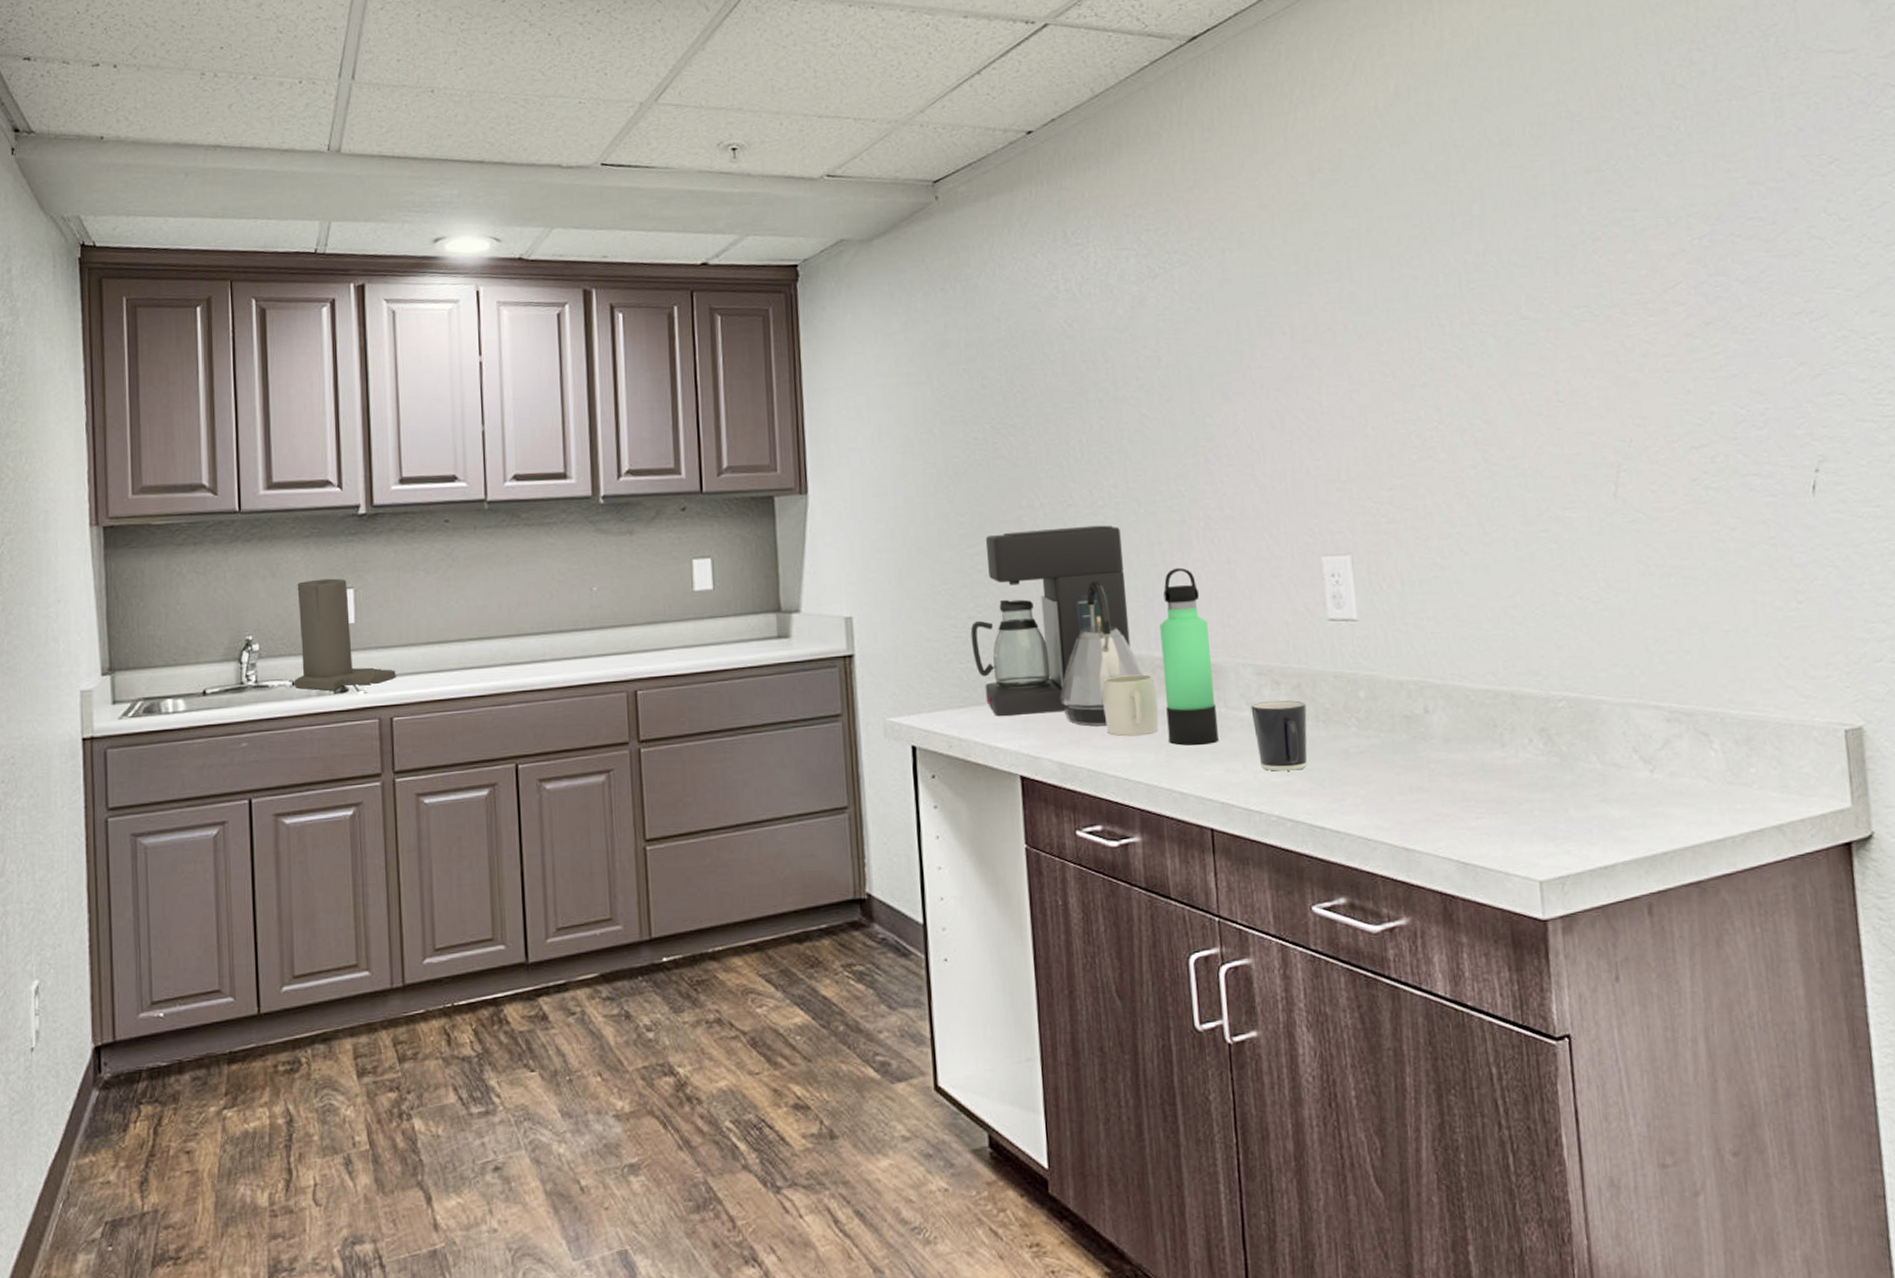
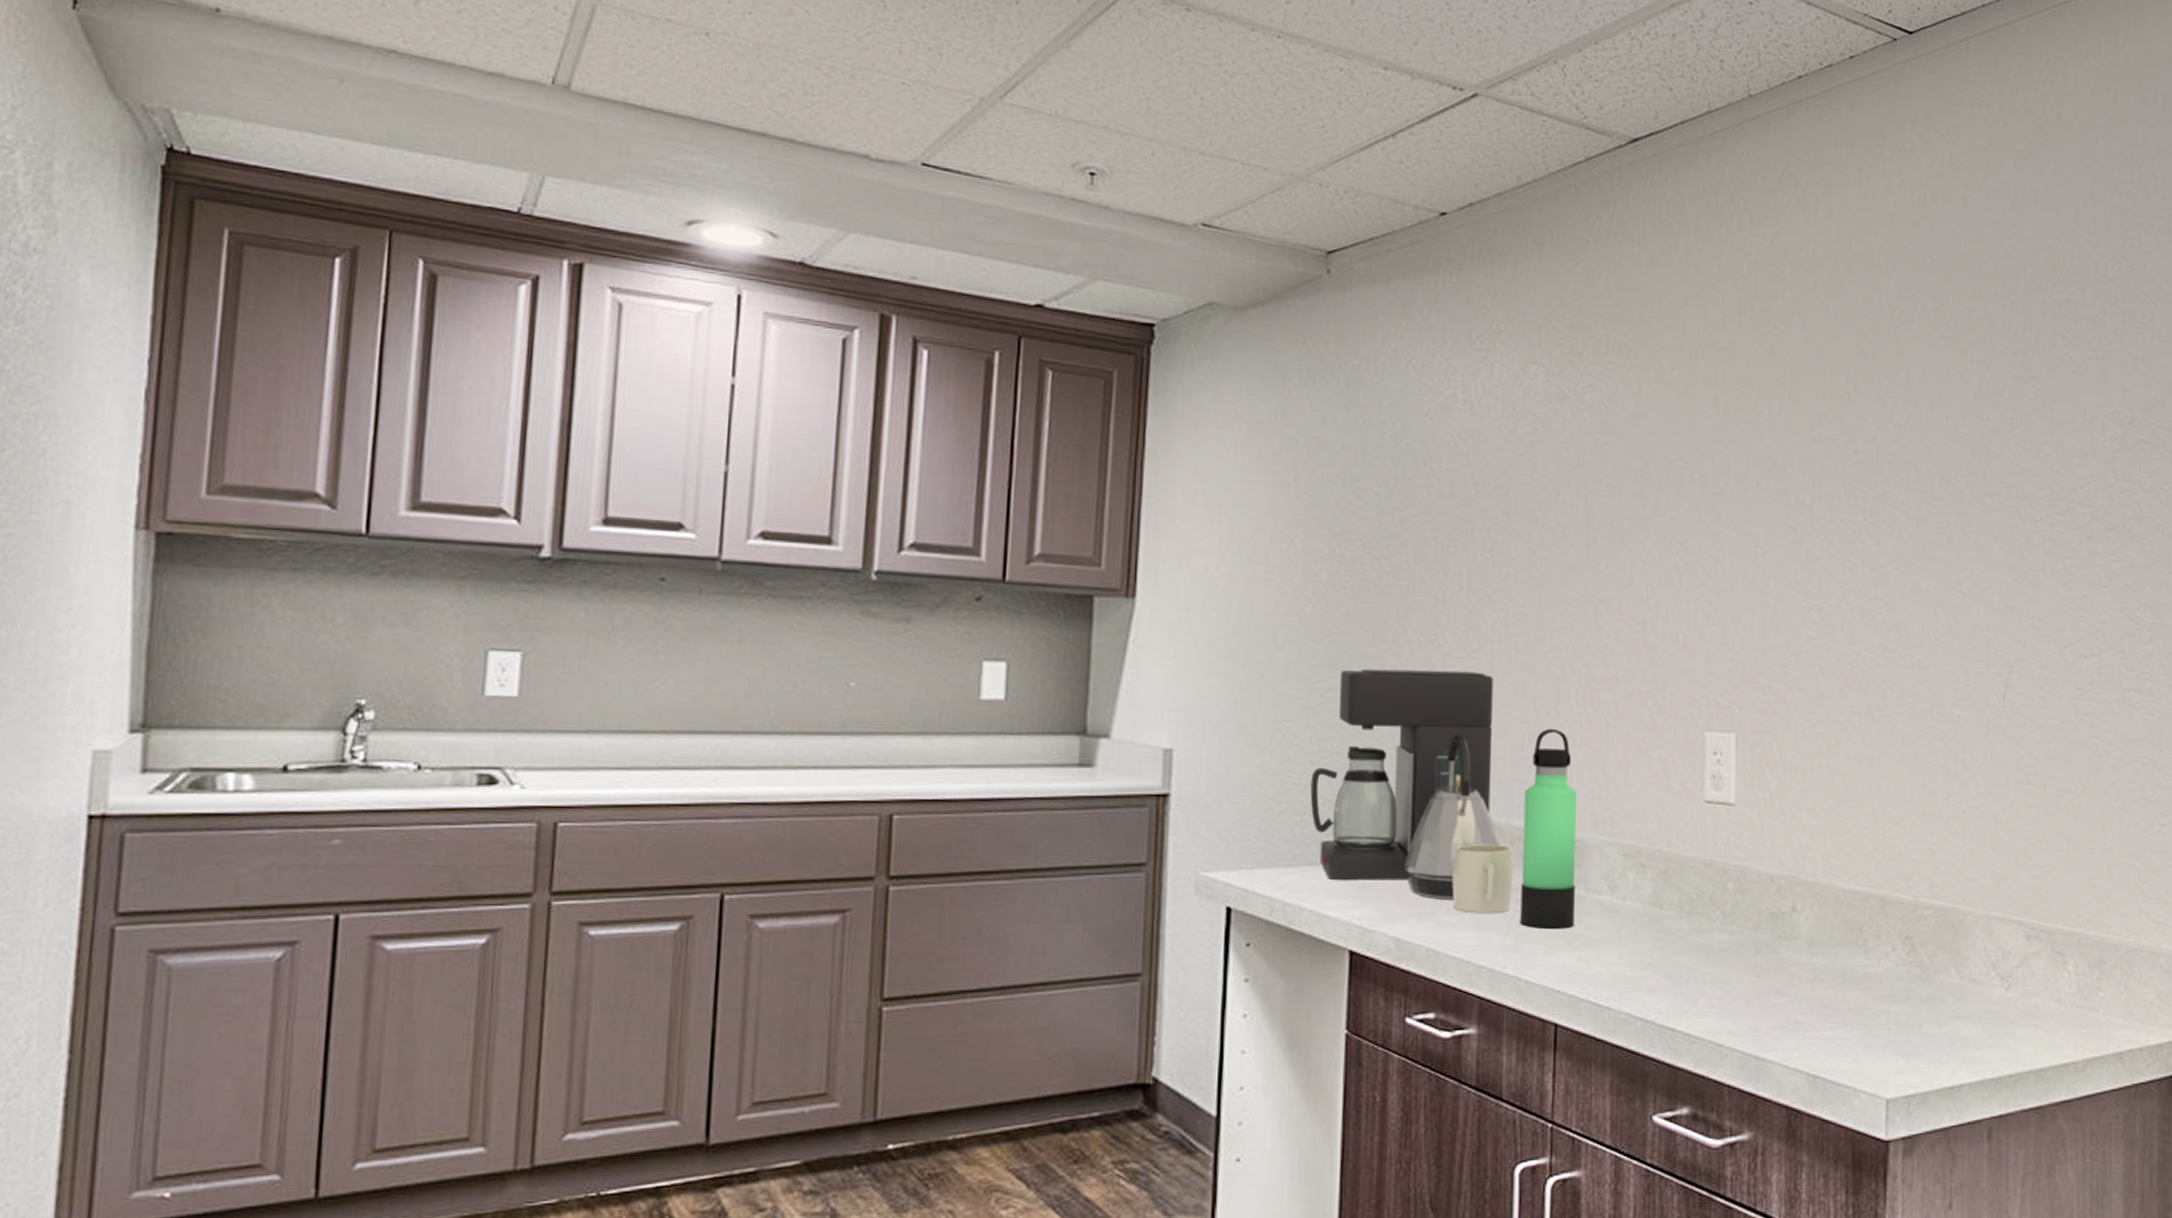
paper towel: present [294,578,396,691] -> none [420,635,569,781]
mug: present [1251,700,1308,772] -> none [1612,886,1671,964]

